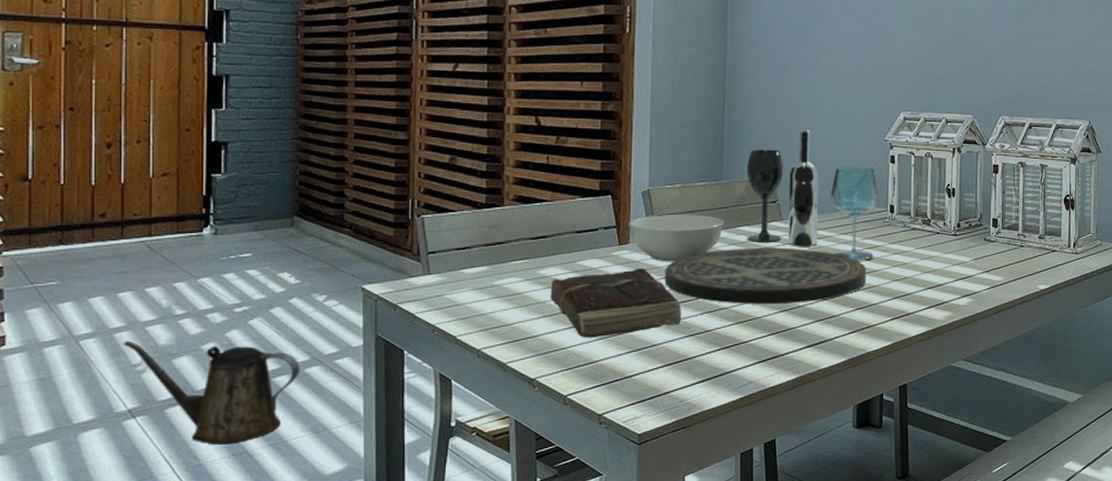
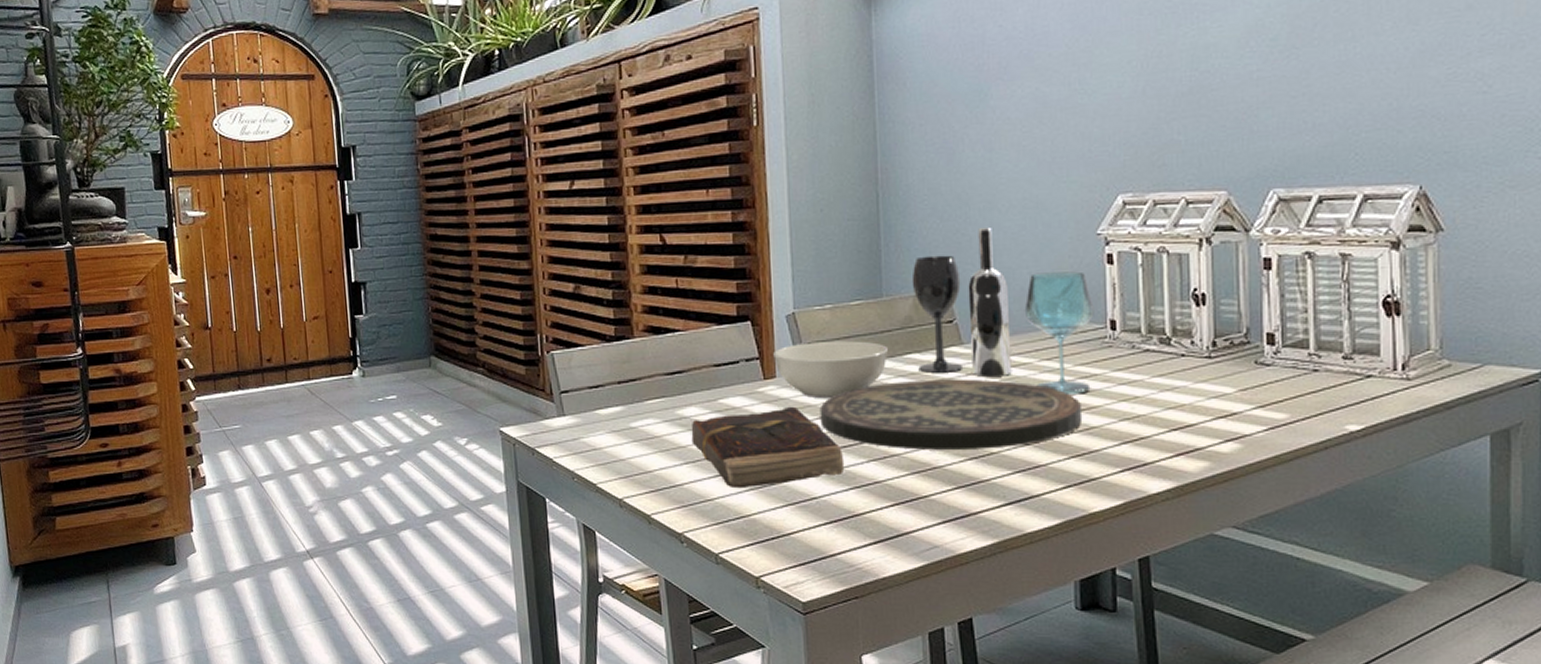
watering can: present [123,340,300,445] -> none [297,482,450,589]

